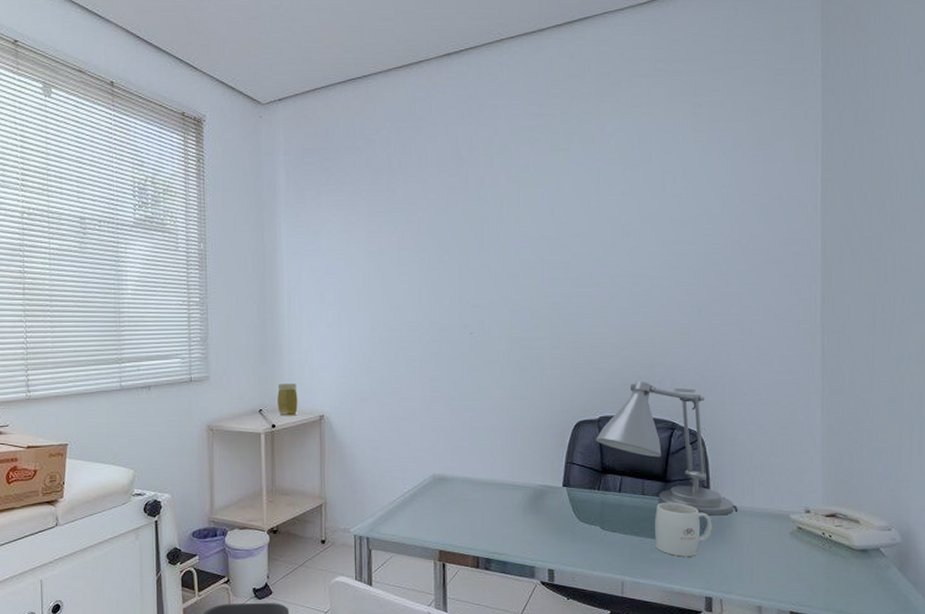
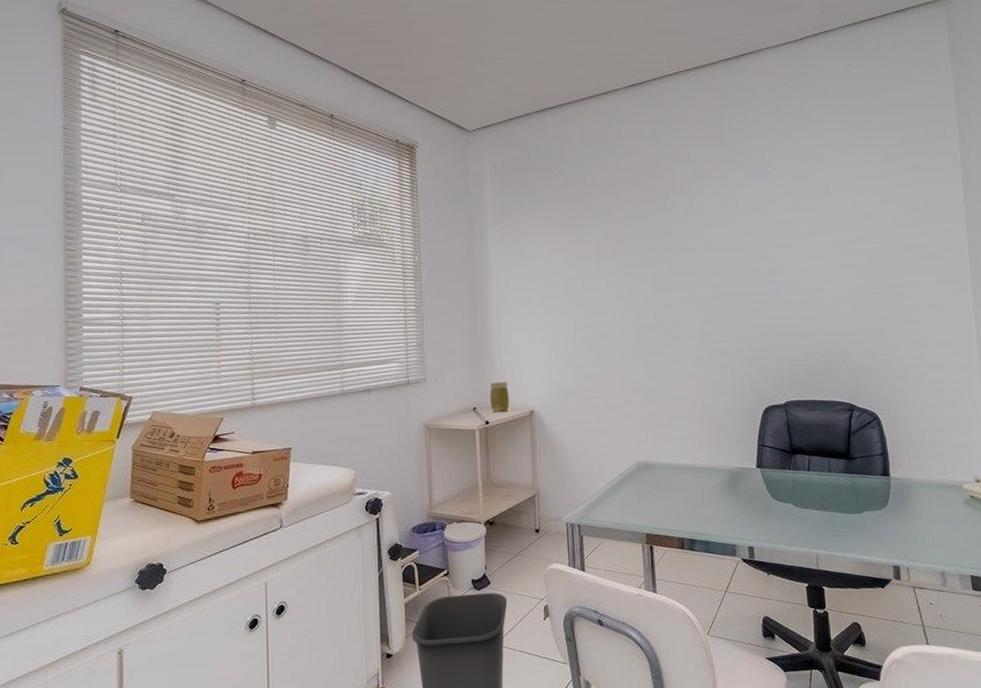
desk lamp: present [596,381,738,516] -> none [784,367,916,489]
mug: present [654,502,712,557] -> none [841,477,894,529]

